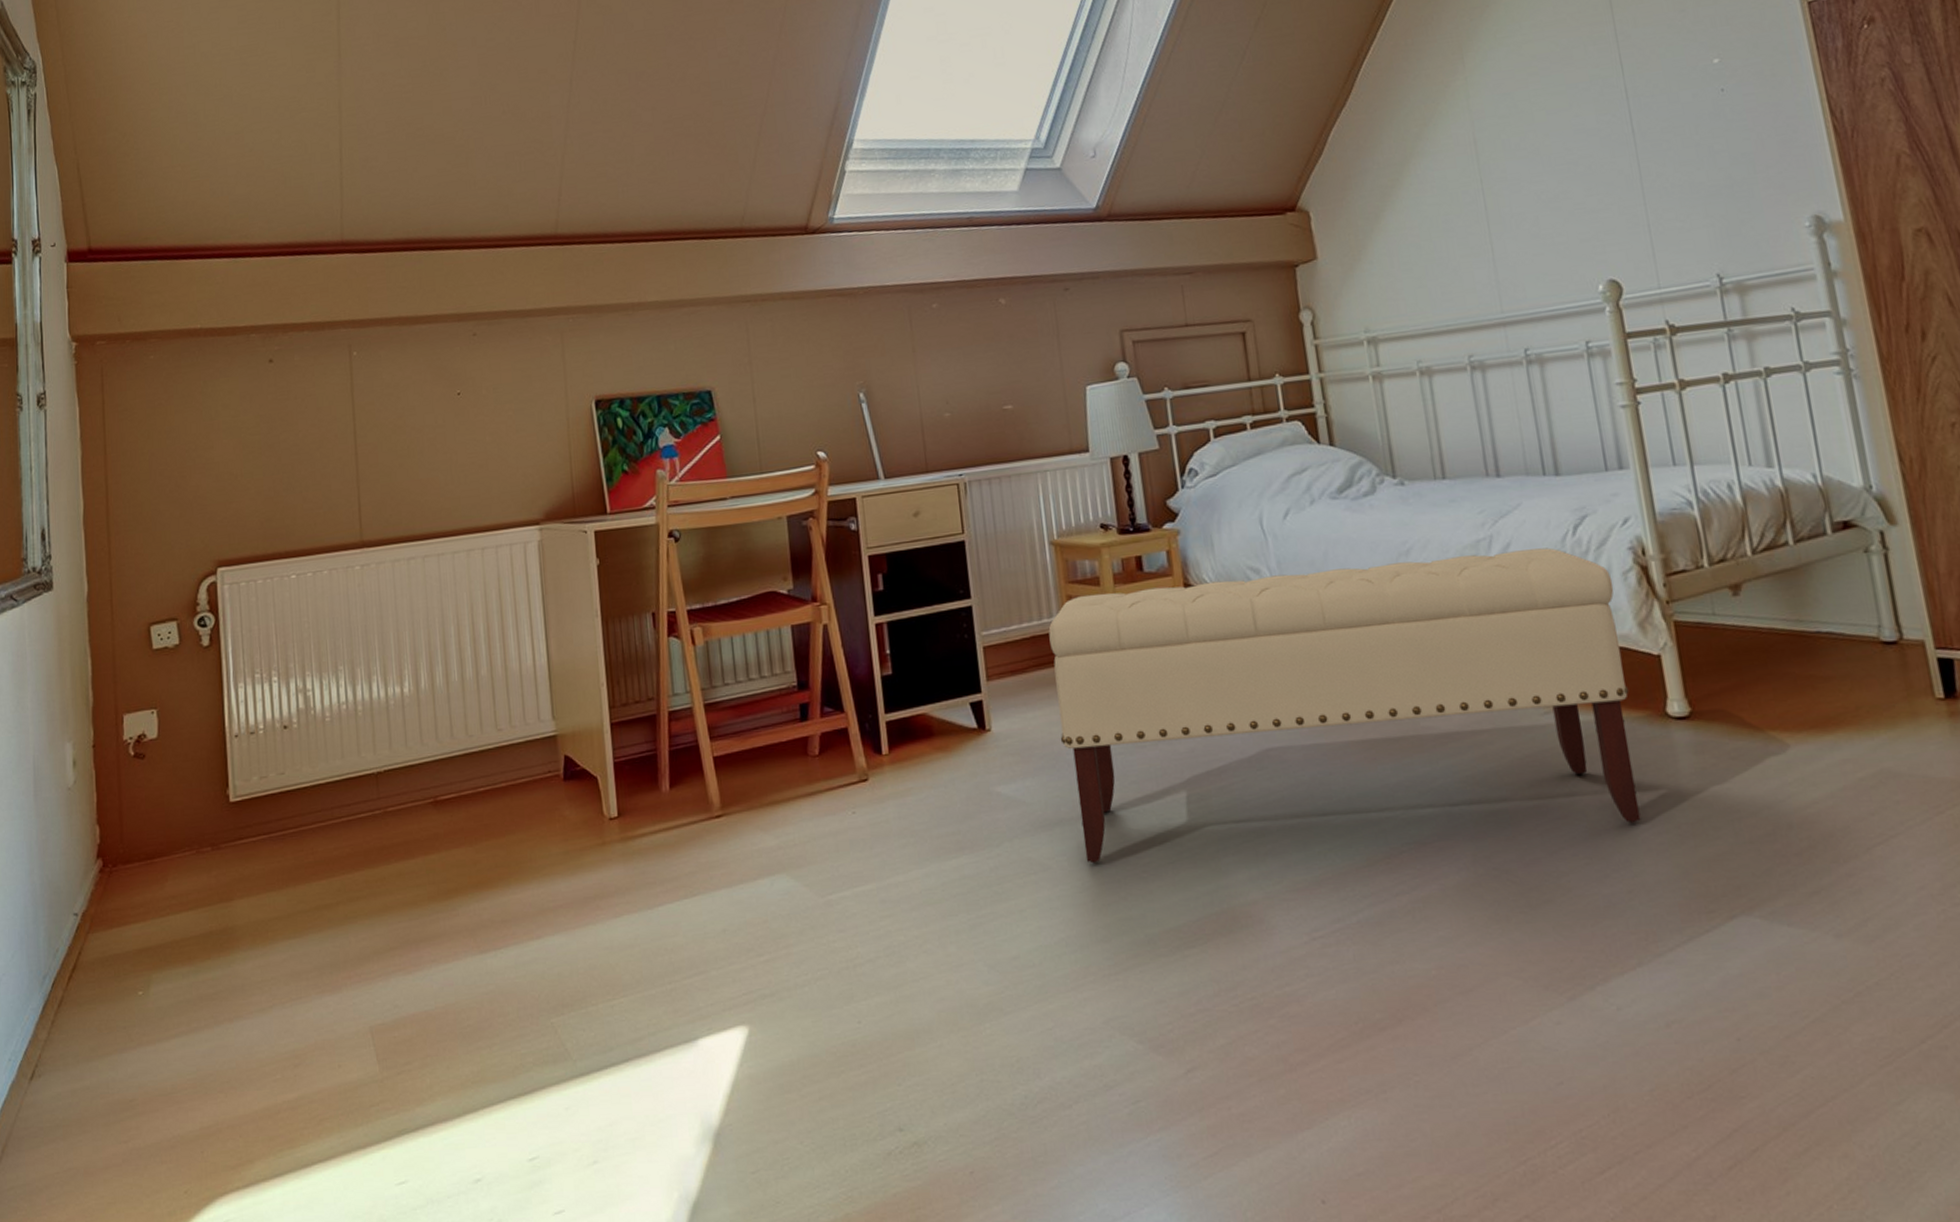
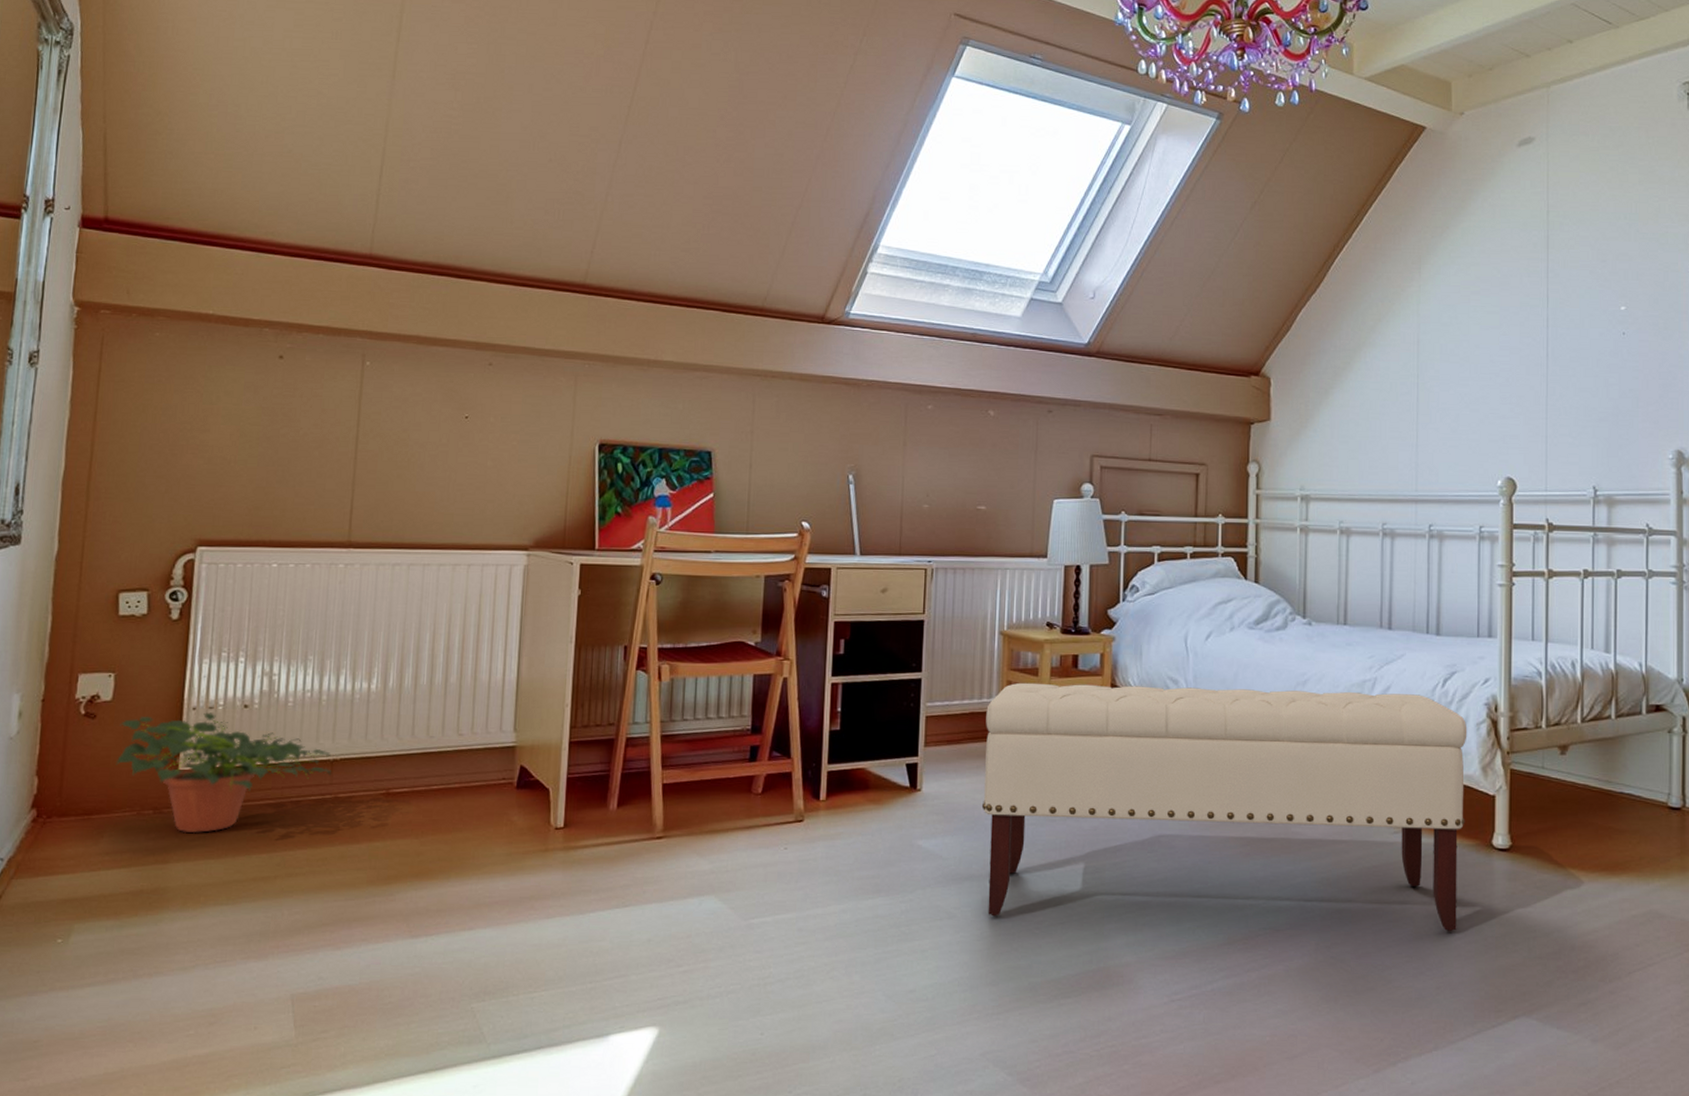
potted plant: none [168,738,377,868] -> present [115,712,331,834]

